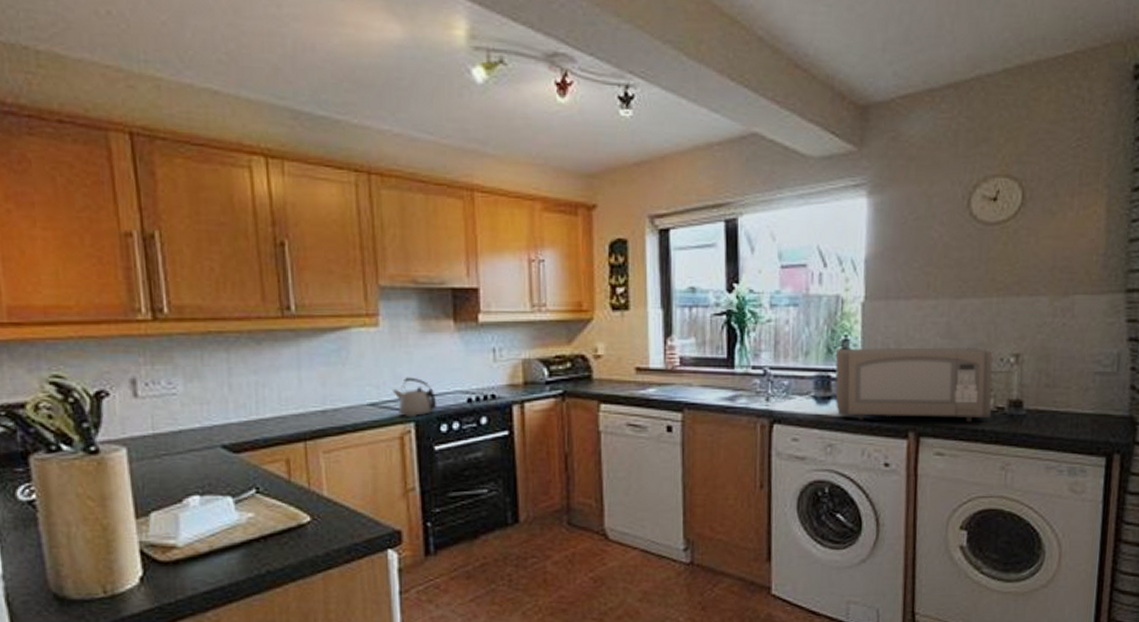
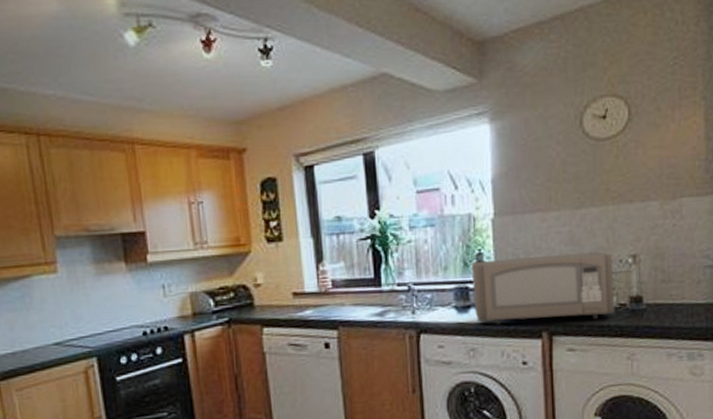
kettle: present [392,377,437,418] -> none [74,316,116,353]

